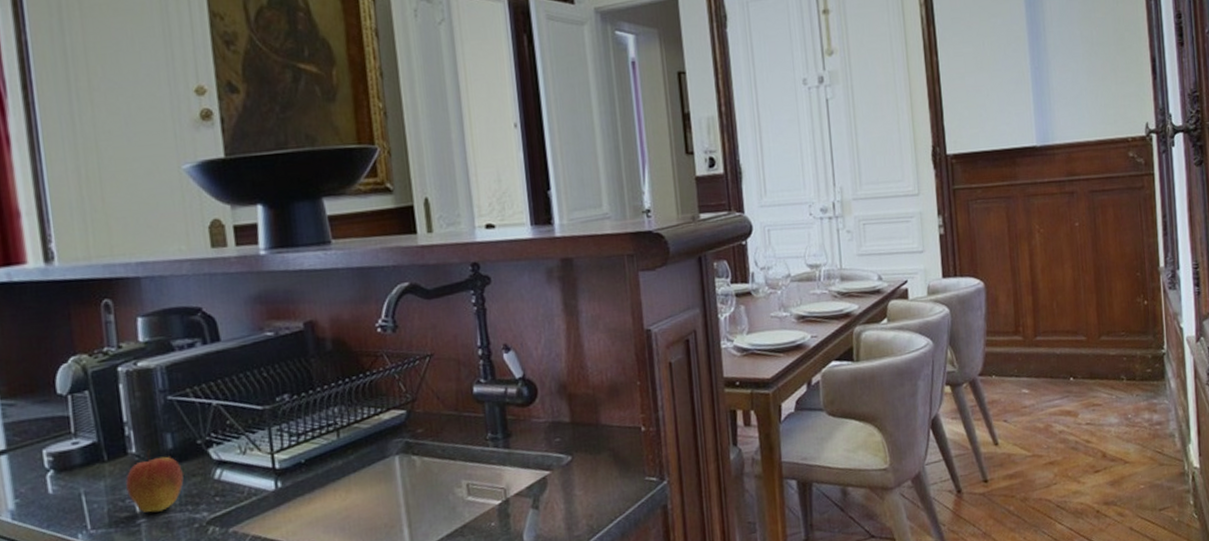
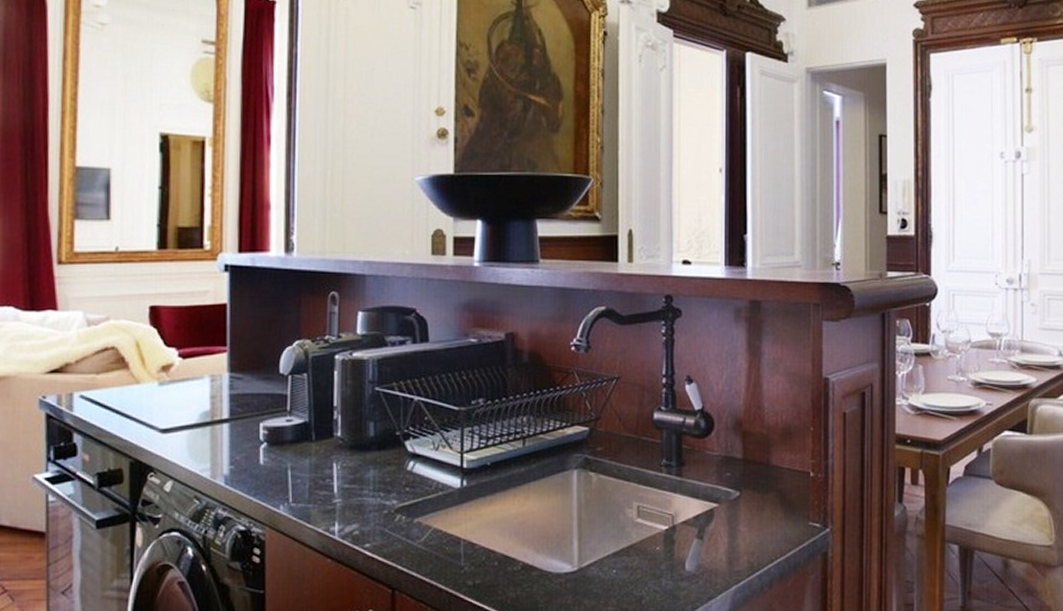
apple: present [126,449,184,513] -> none [328,435,380,494]

